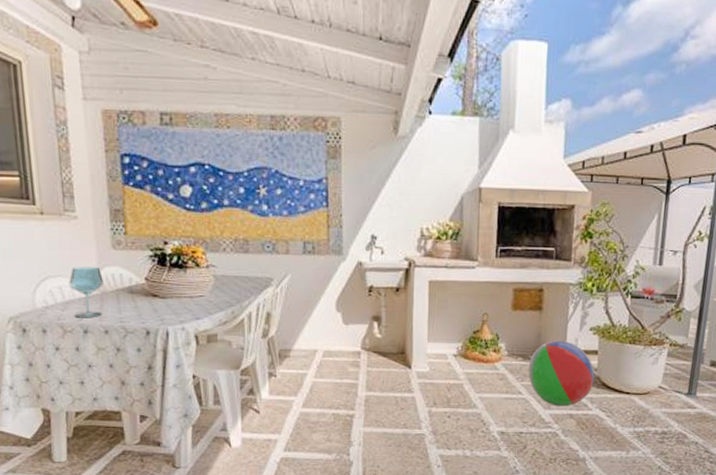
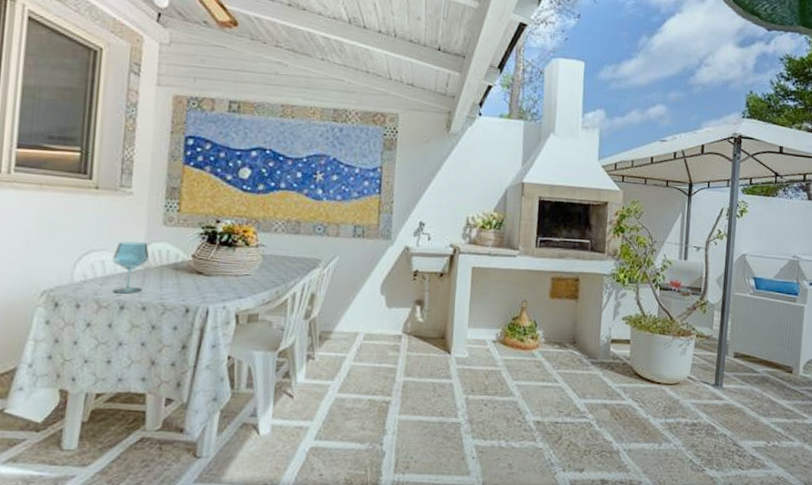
beach ball: present [528,340,595,407] -> none [564,328,628,396]

